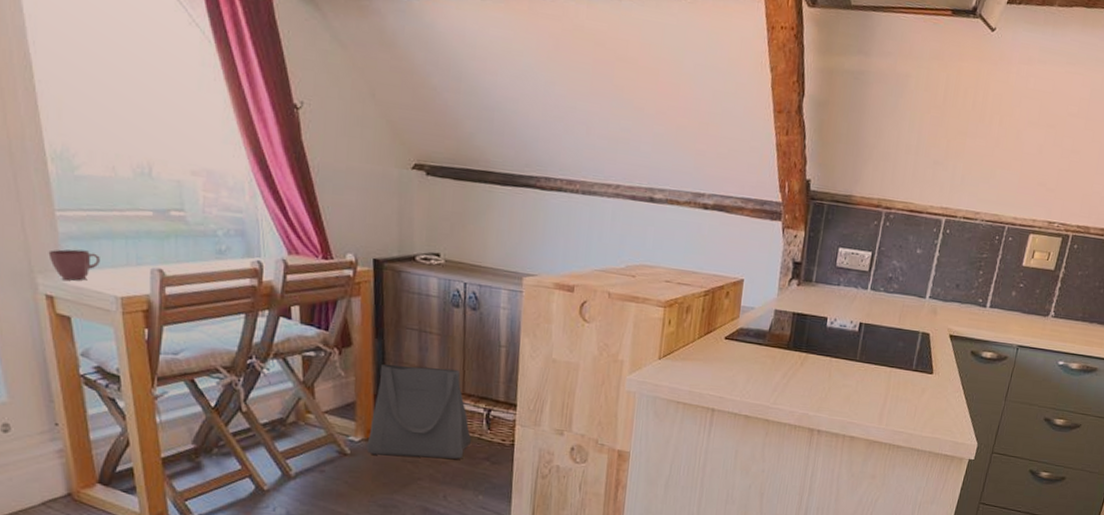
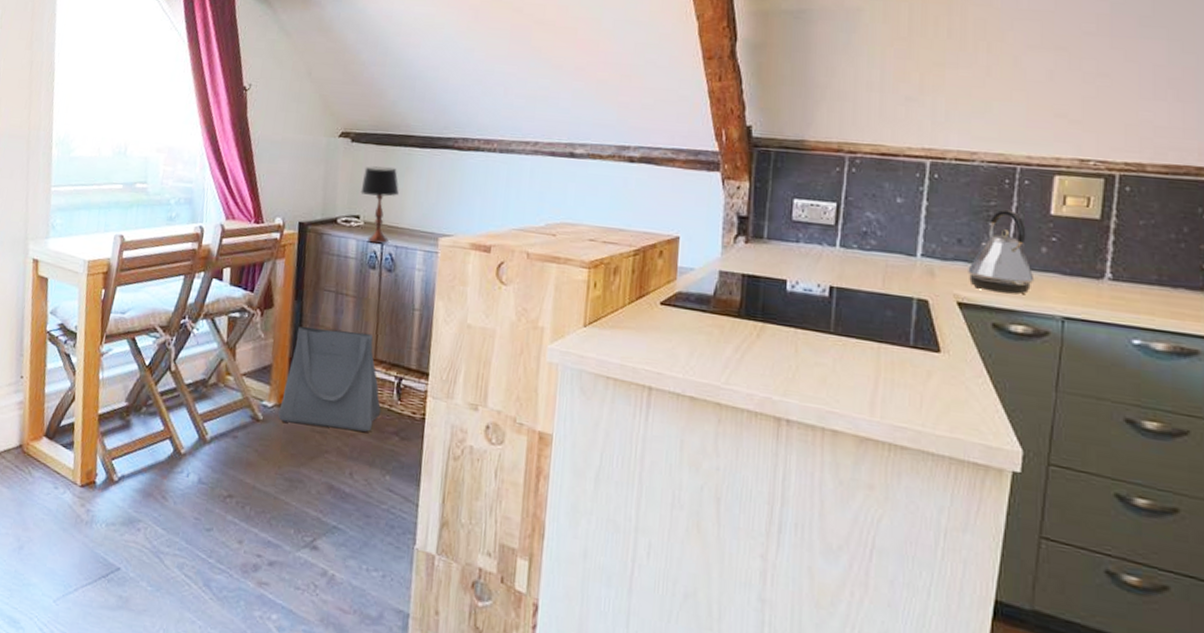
cup: present [48,249,100,281] -> none [40,219,78,246]
table lamp: none [439,202,480,283] -> present [360,166,399,244]
kettle: none [960,260,1004,329] -> present [968,209,1035,295]

